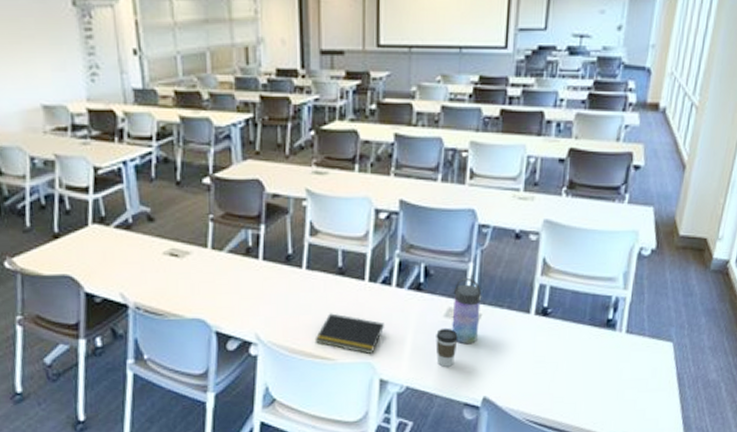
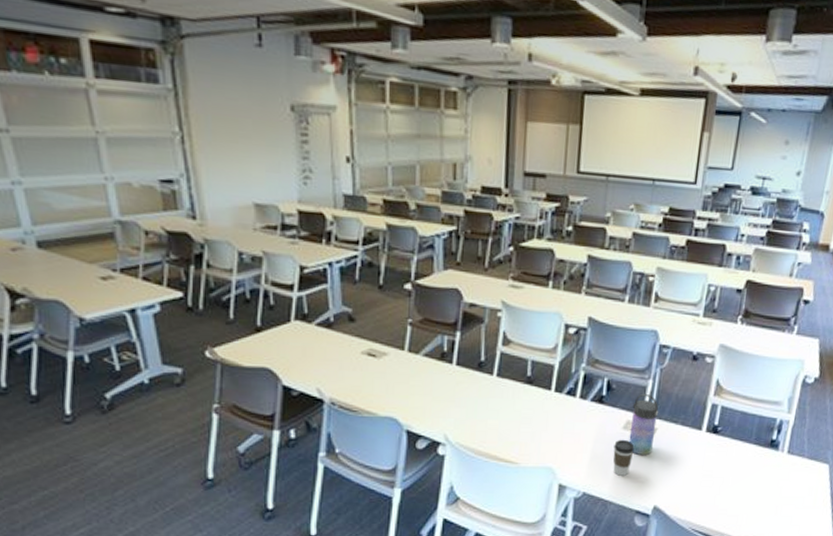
notepad: present [315,313,384,354] -> none [500,419,566,459]

